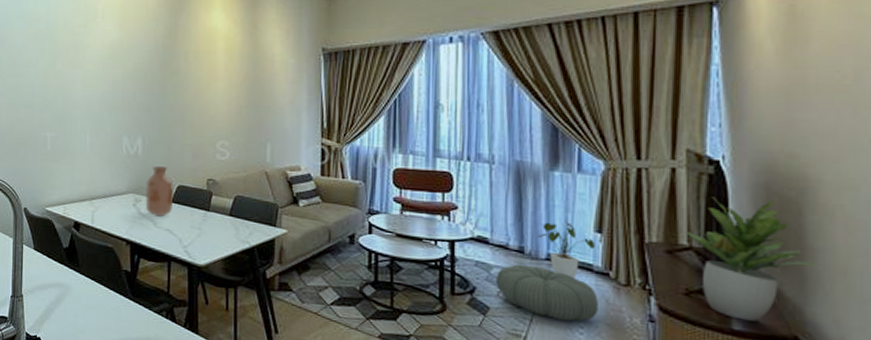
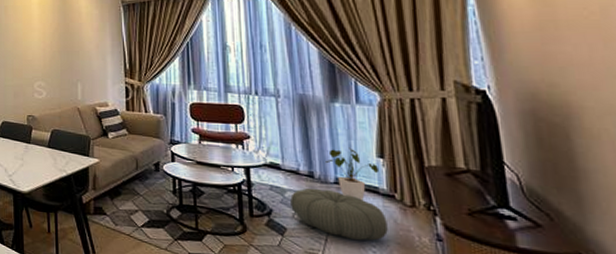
potted plant: present [687,197,818,323] -> none [463,123,592,241]

